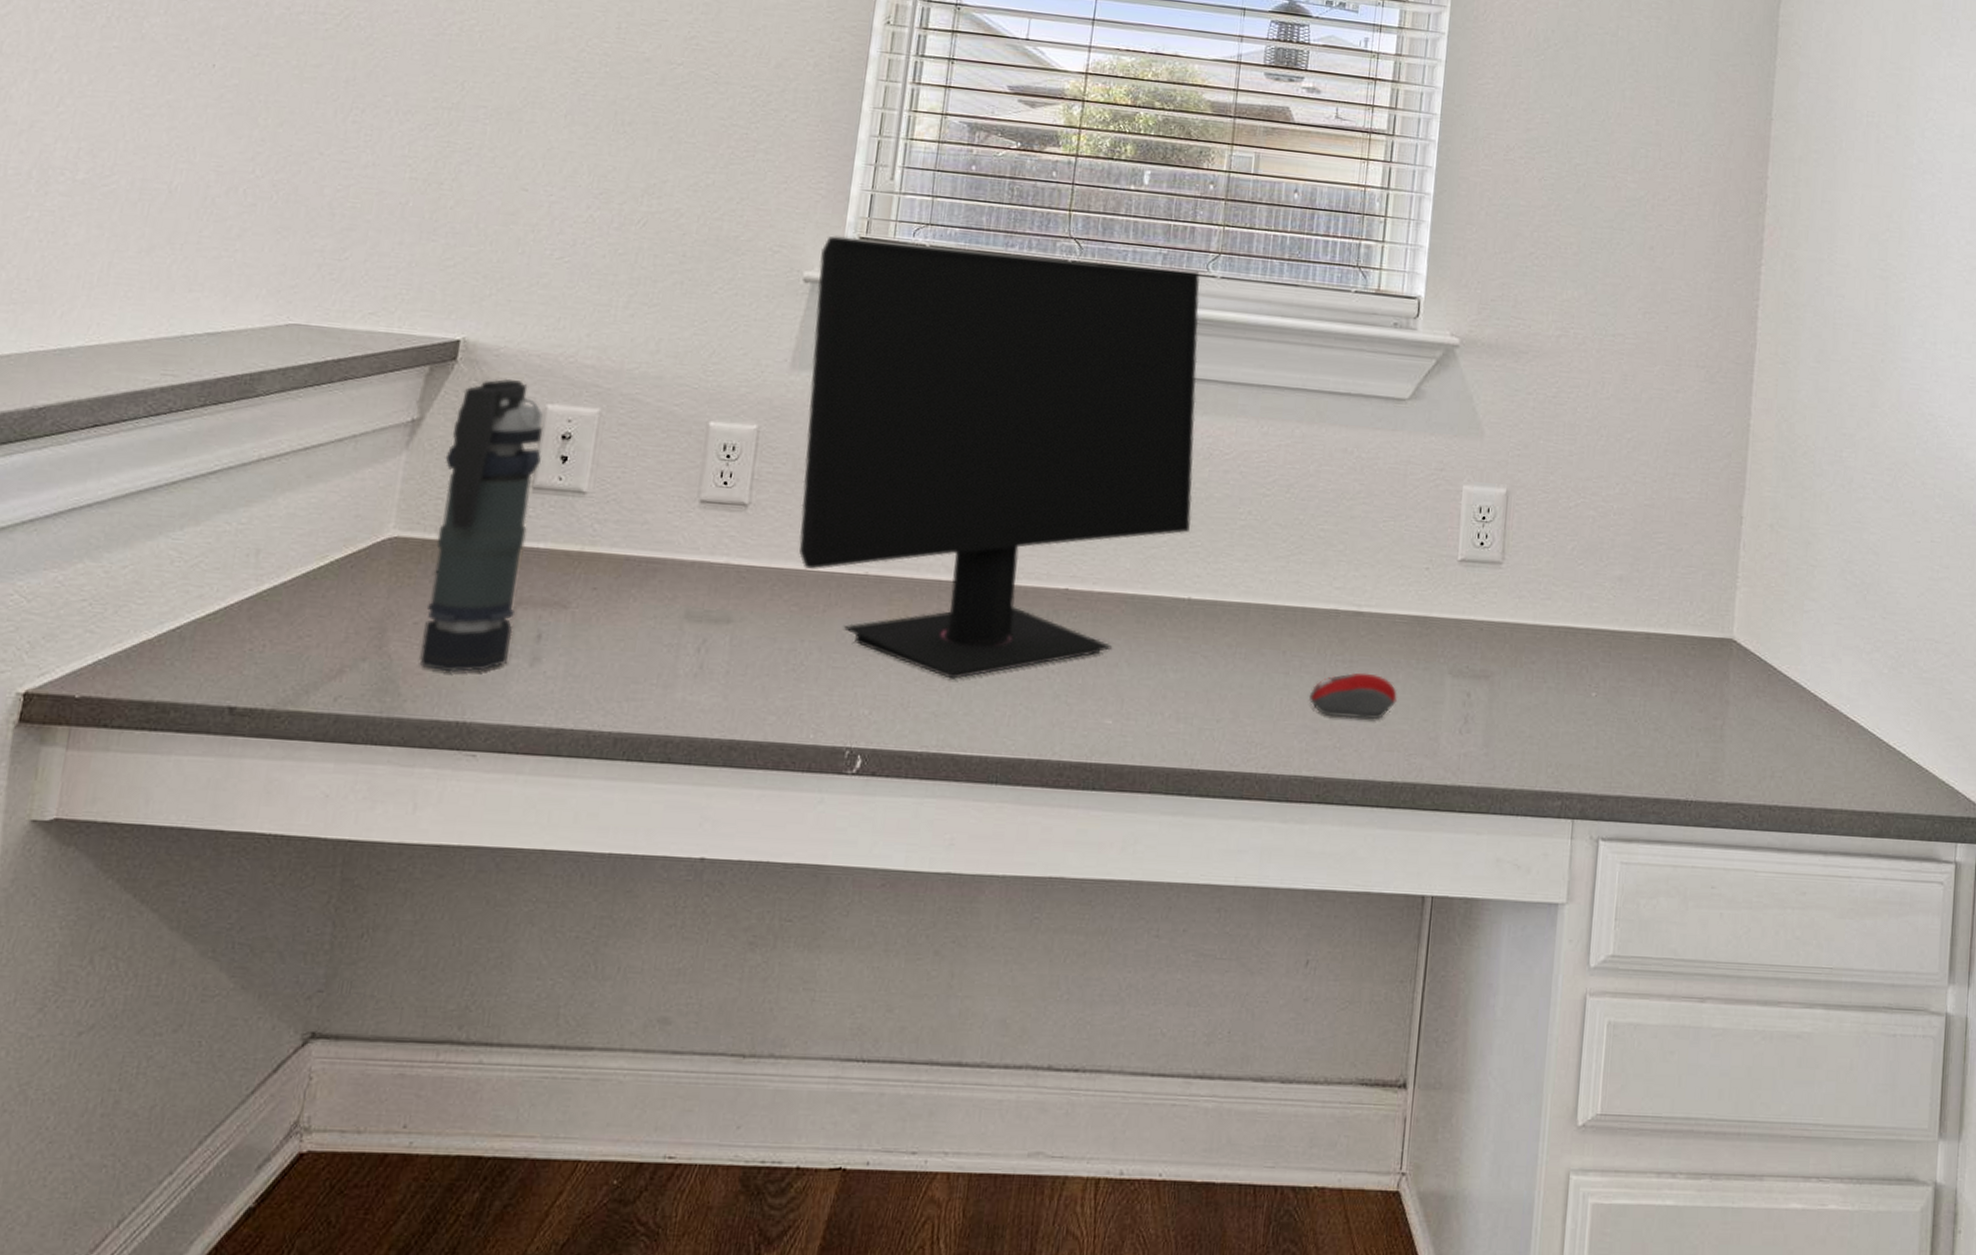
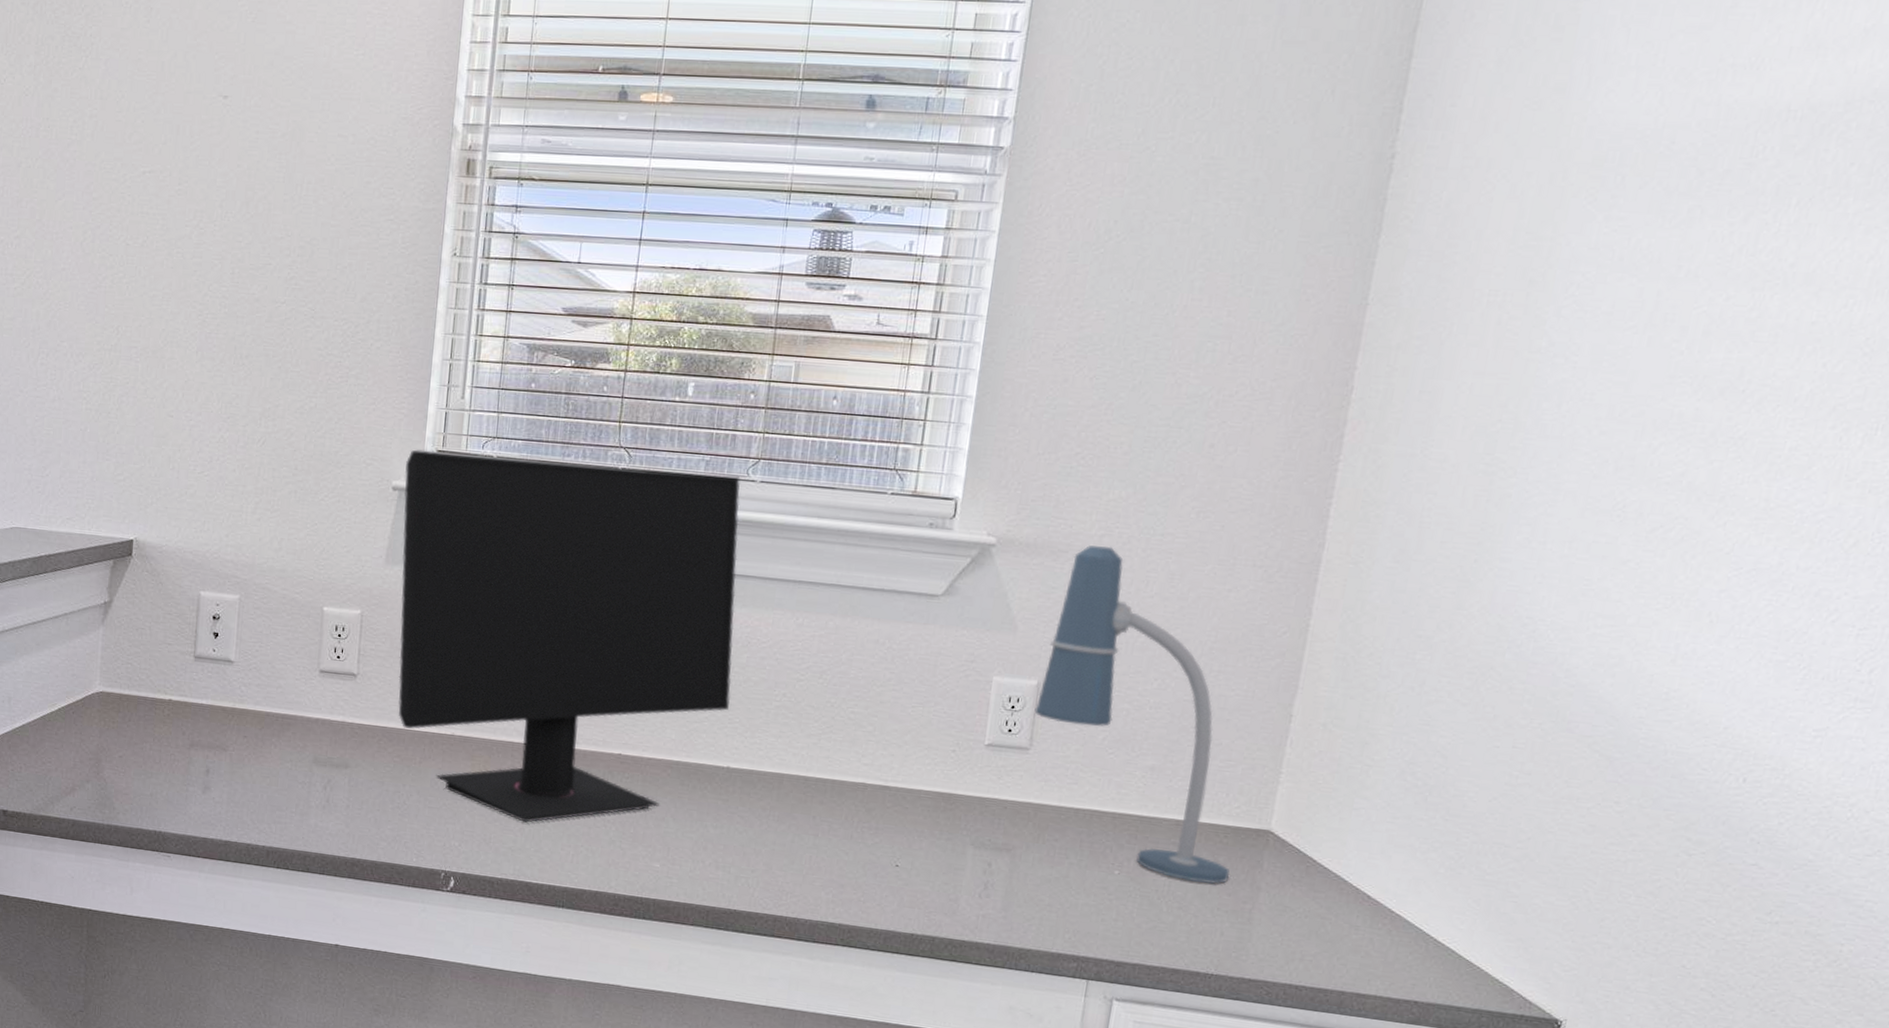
smoke grenade: present [419,378,543,673] -> none [125,570,199,795]
computer mouse: present [1310,672,1397,719] -> none [837,838,920,880]
desk lamp: none [1505,346,1699,700] -> present [1034,545,1230,884]

